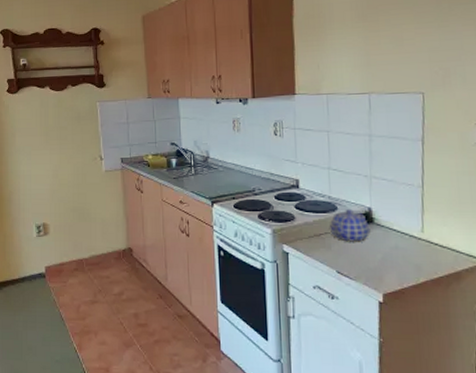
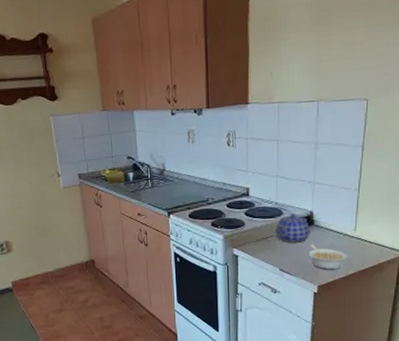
legume: none [369,245,416,276] -> present [308,244,347,270]

